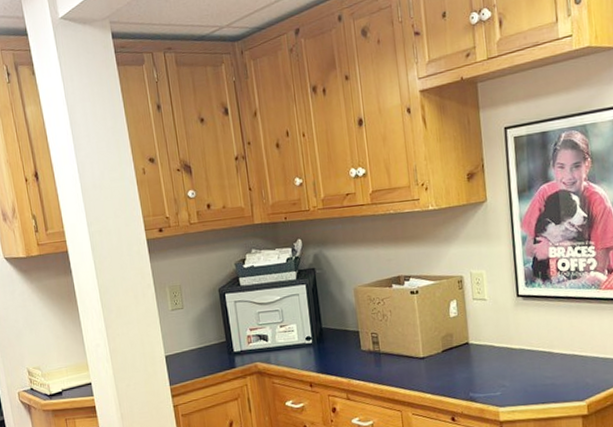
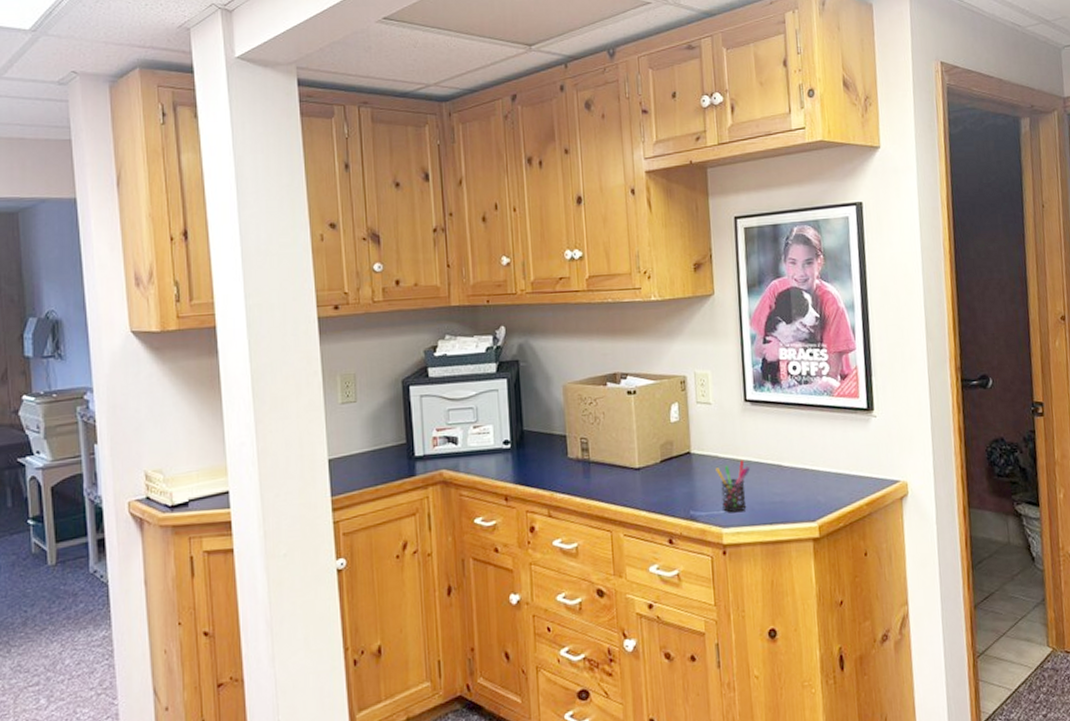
pen holder: none [491,348,523,394] -> present [715,460,750,513]

